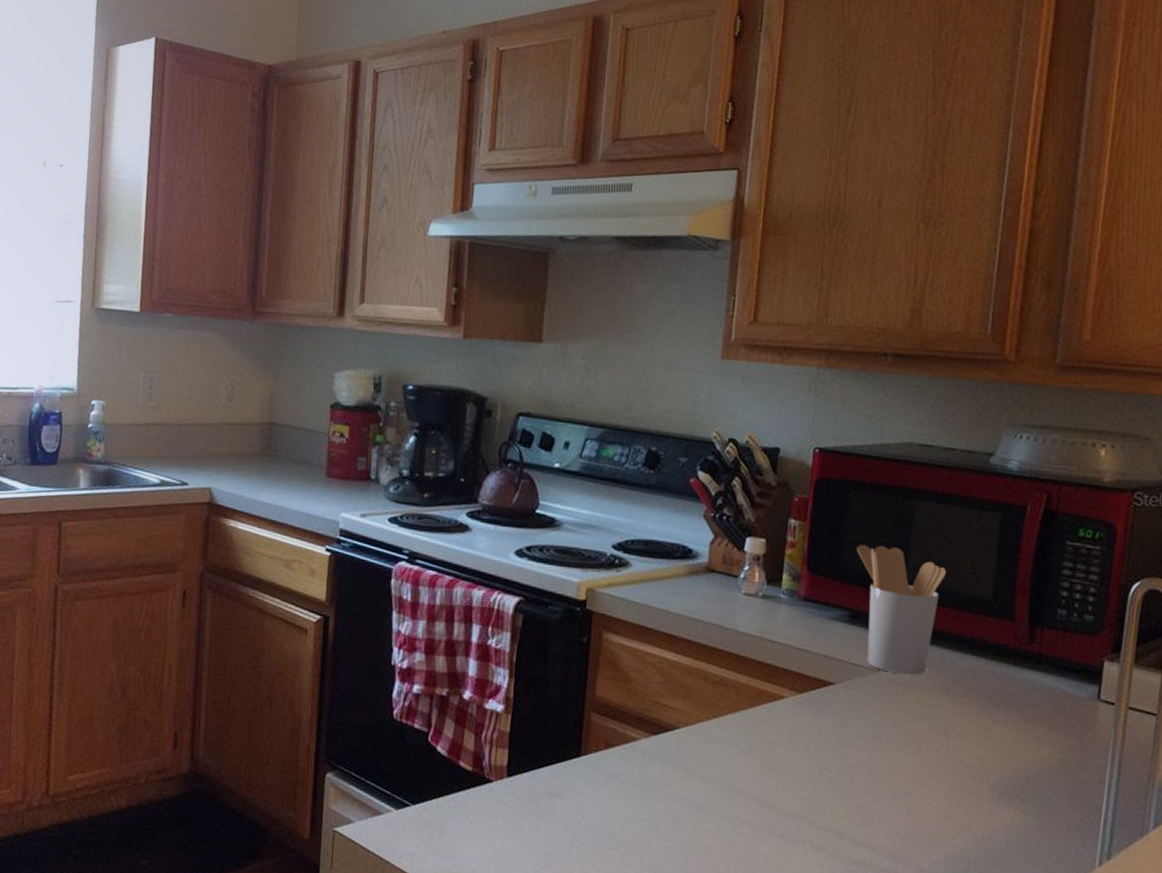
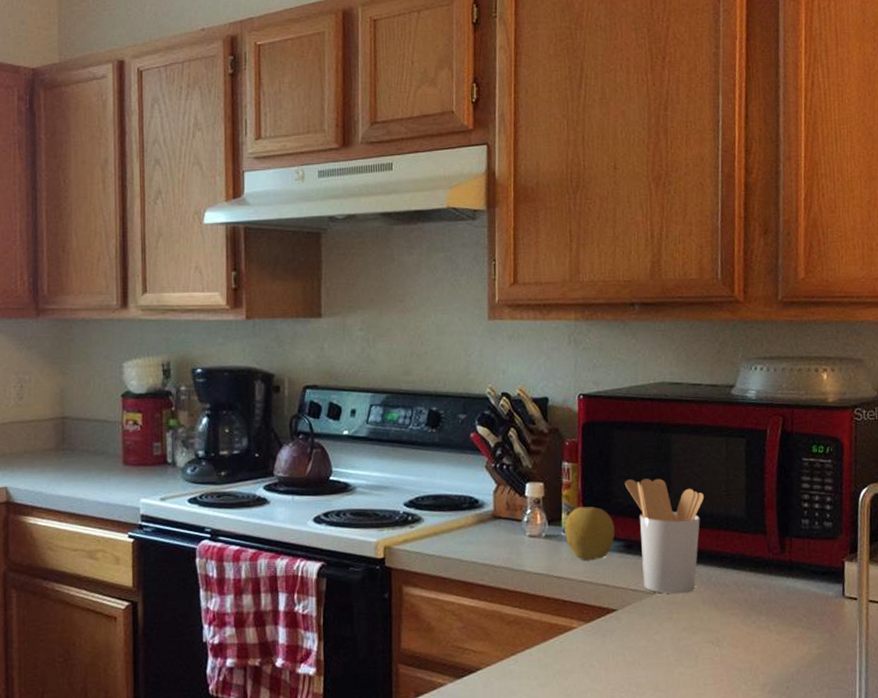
fruit: none [784,569,841,628] -> present [564,506,615,561]

